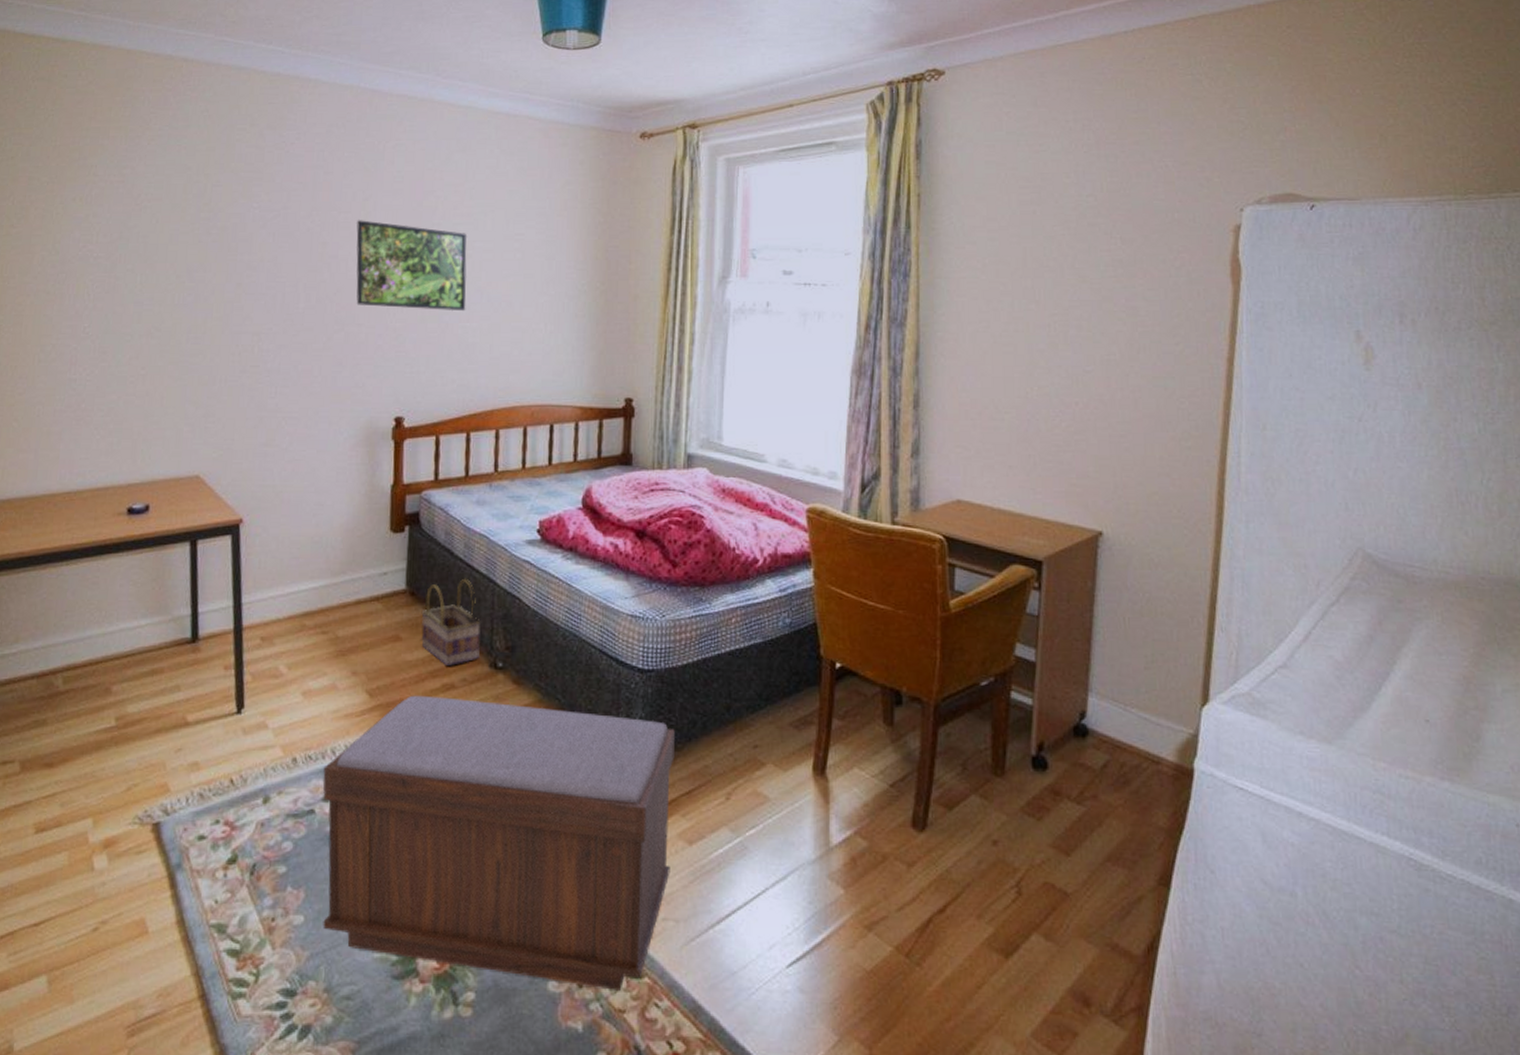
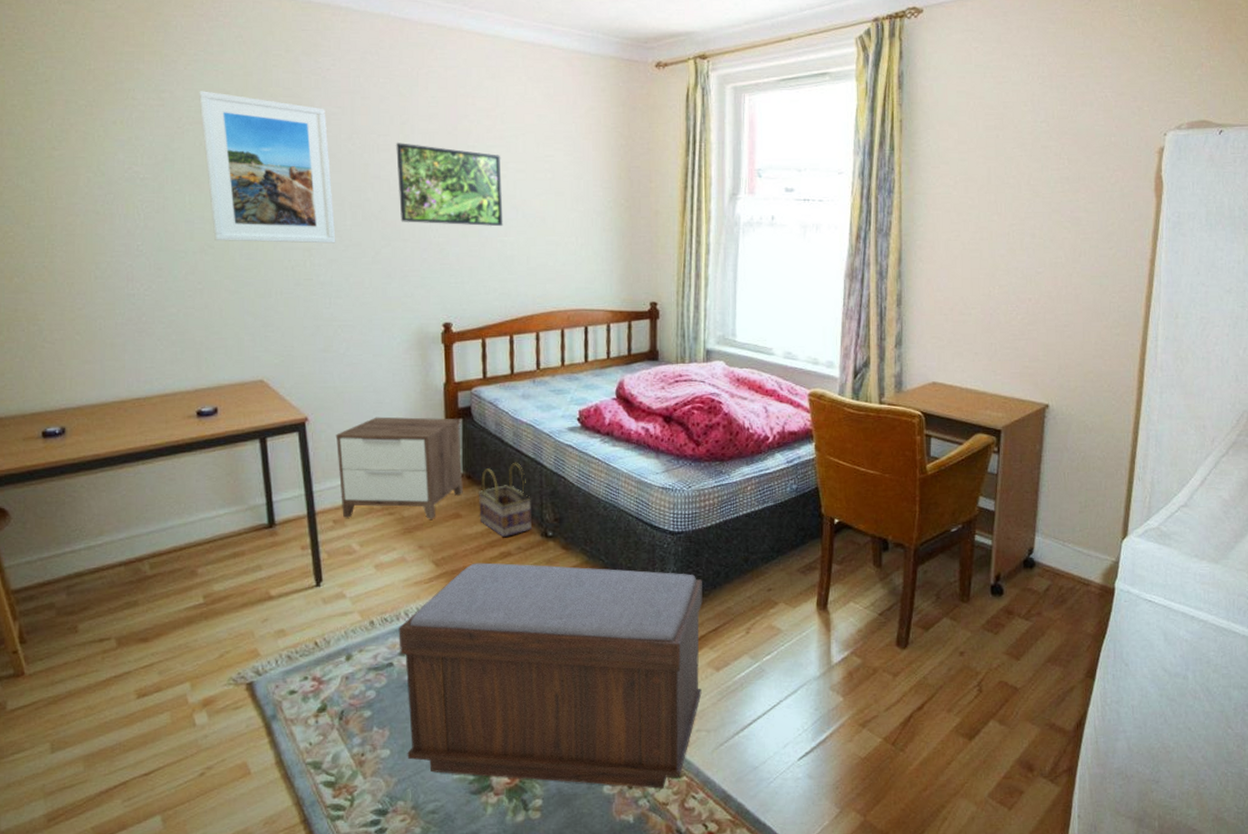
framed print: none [159,166,287,328] -> present [199,91,336,244]
nightstand: none [270,520,406,641] -> present [335,417,463,519]

